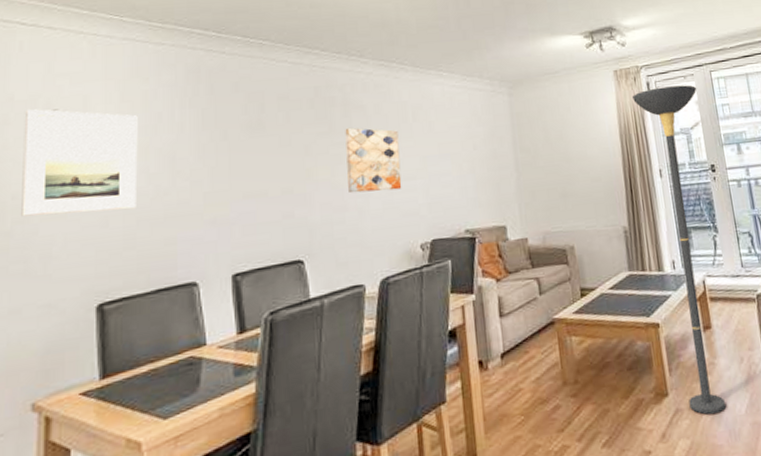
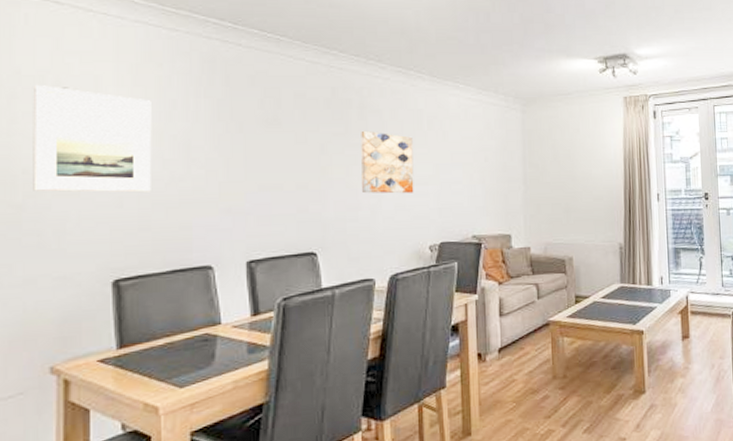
floor lamp: present [631,85,727,415] -> none [638,117,700,411]

